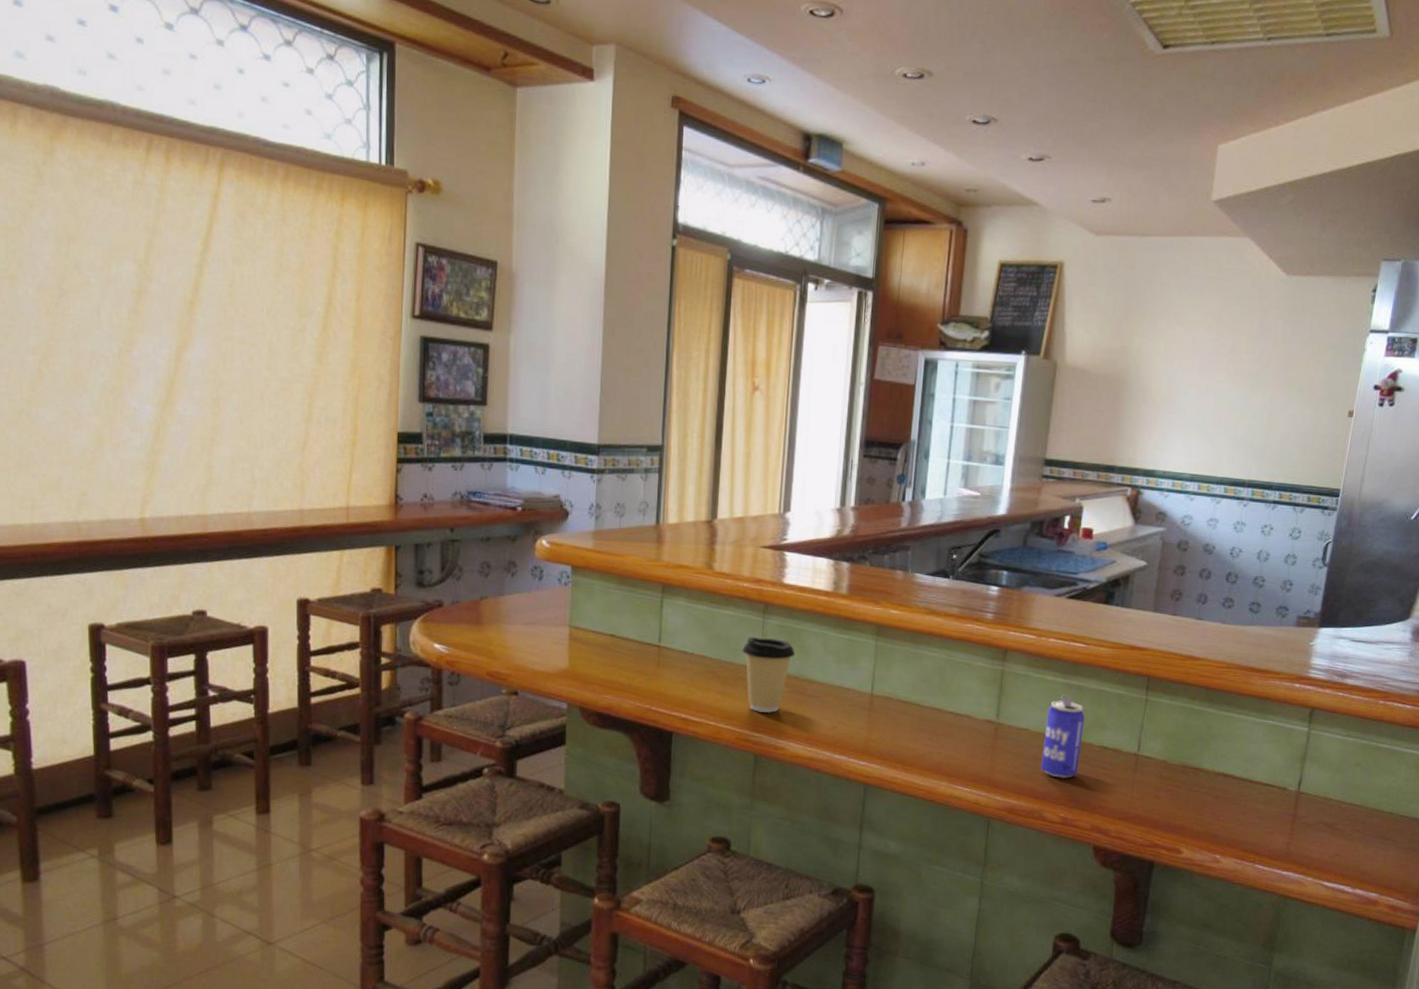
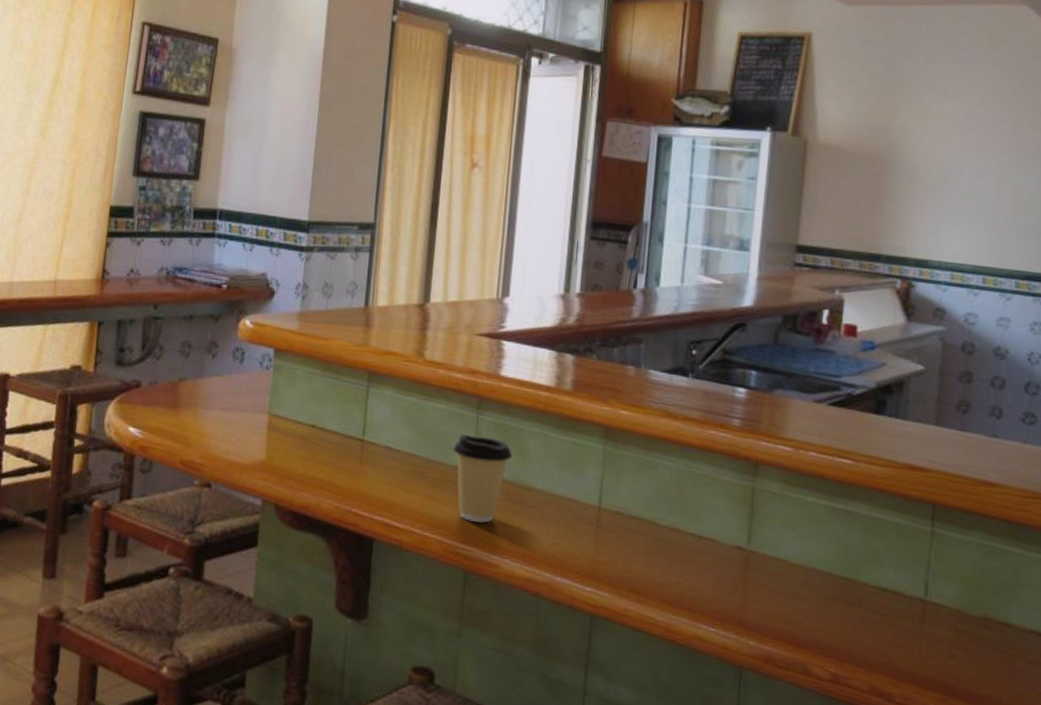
beer can: present [1041,694,1085,778] -> none [803,519,856,624]

